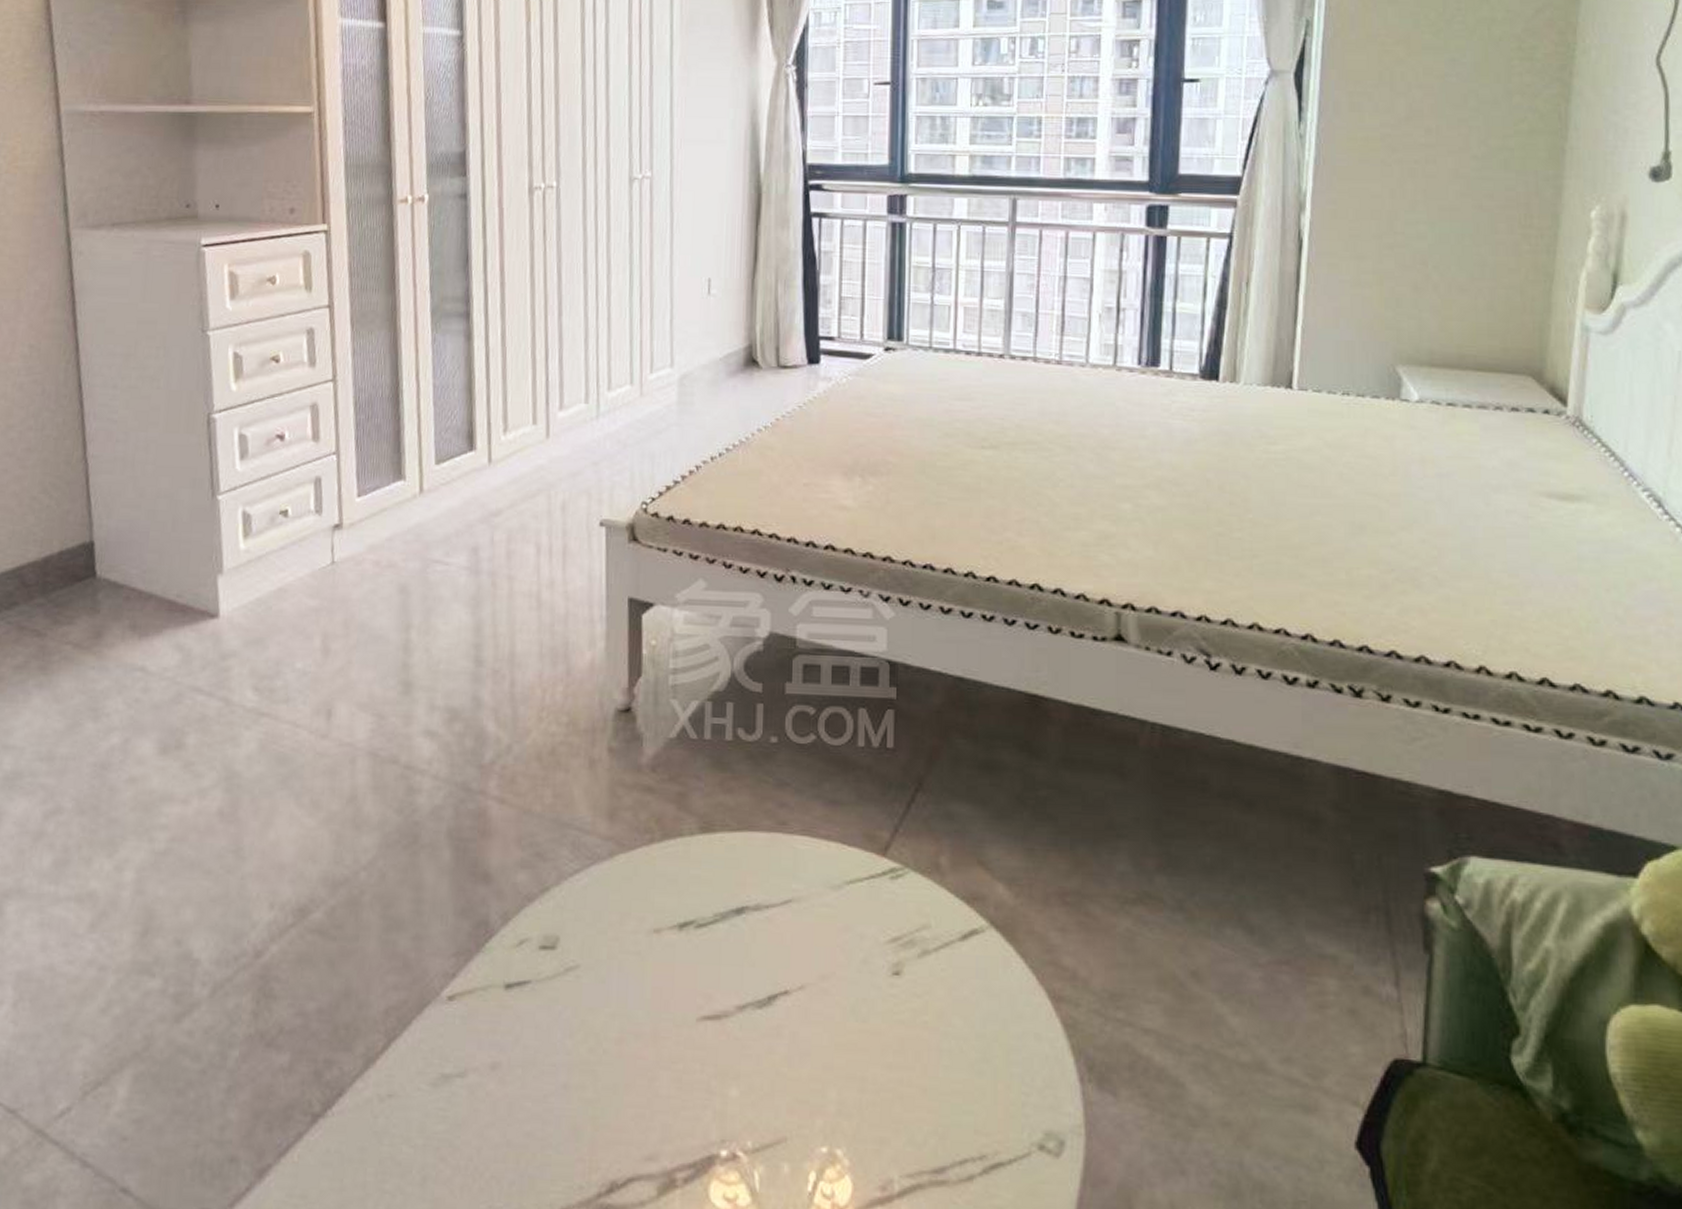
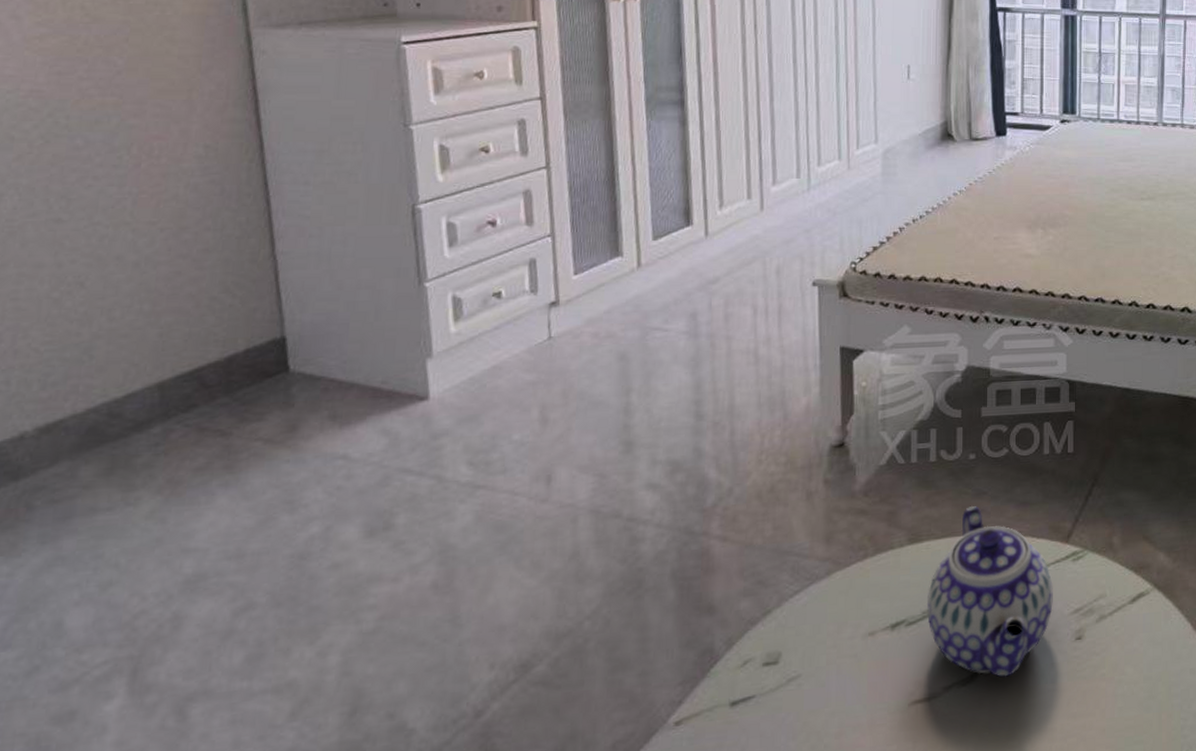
teapot: none [719,797,866,1006] -> present [926,505,1053,678]

